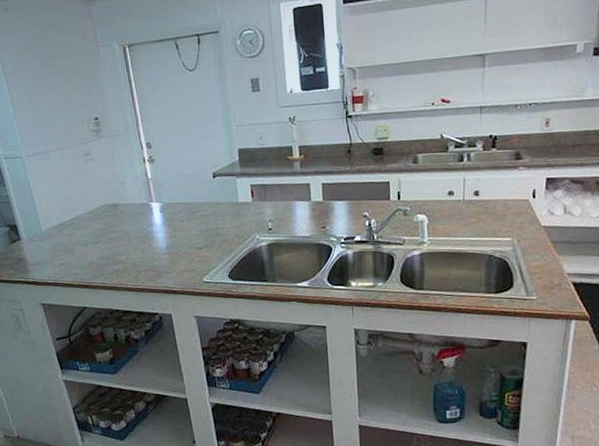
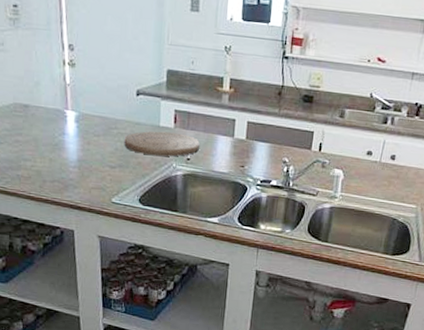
cutting board: none [207,206,279,231] -> present [124,131,200,157]

